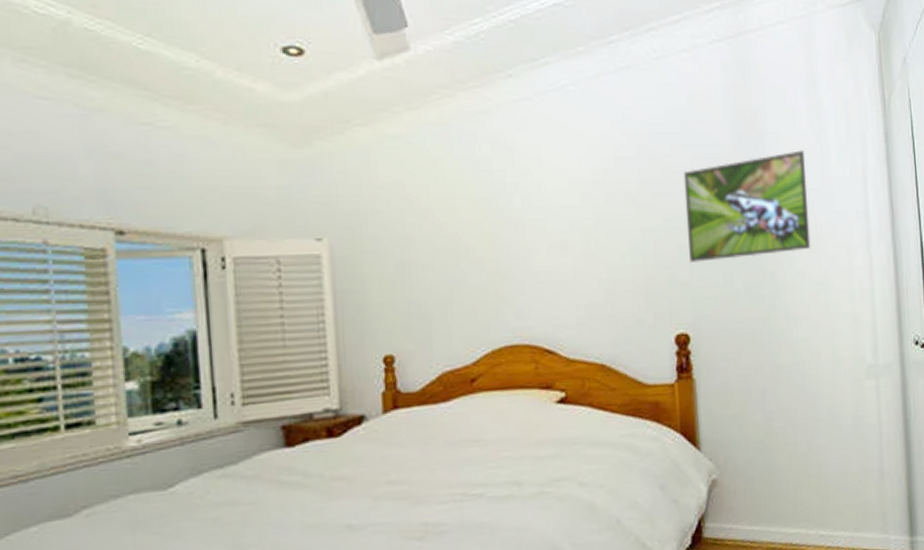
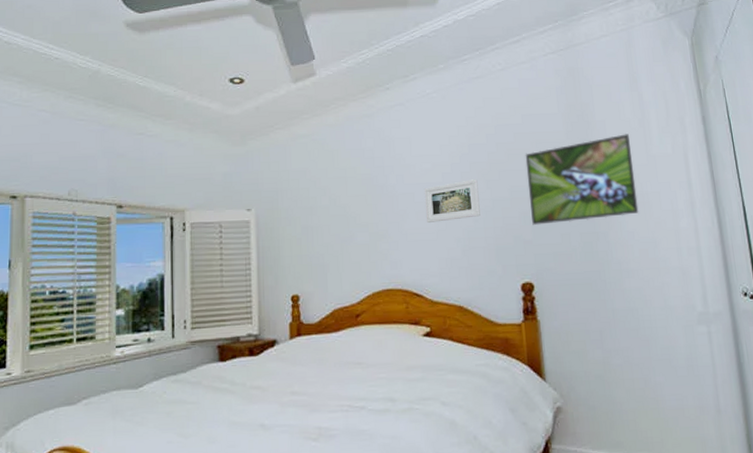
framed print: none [557,203,628,259] -> present [424,179,480,223]

